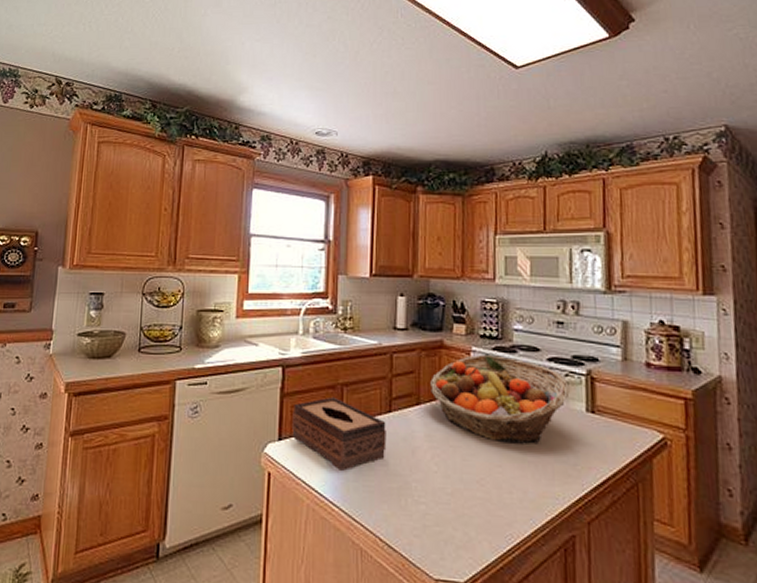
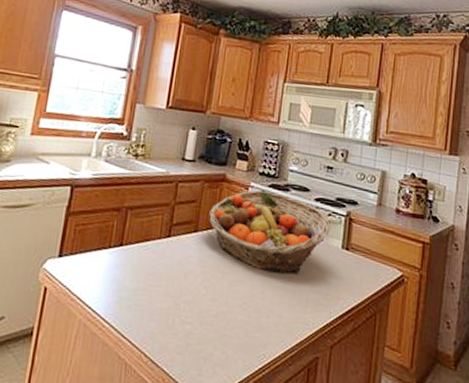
tissue box: present [292,396,387,472] -> none [72,218,164,291]

